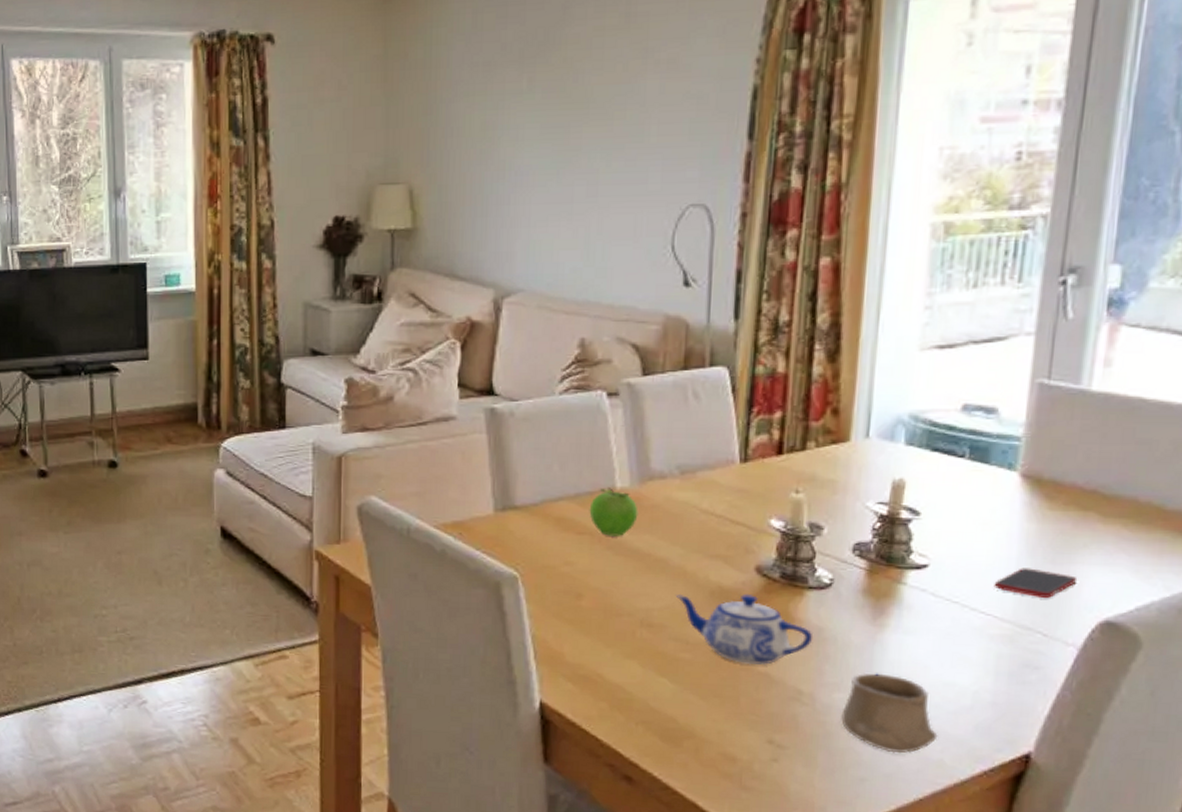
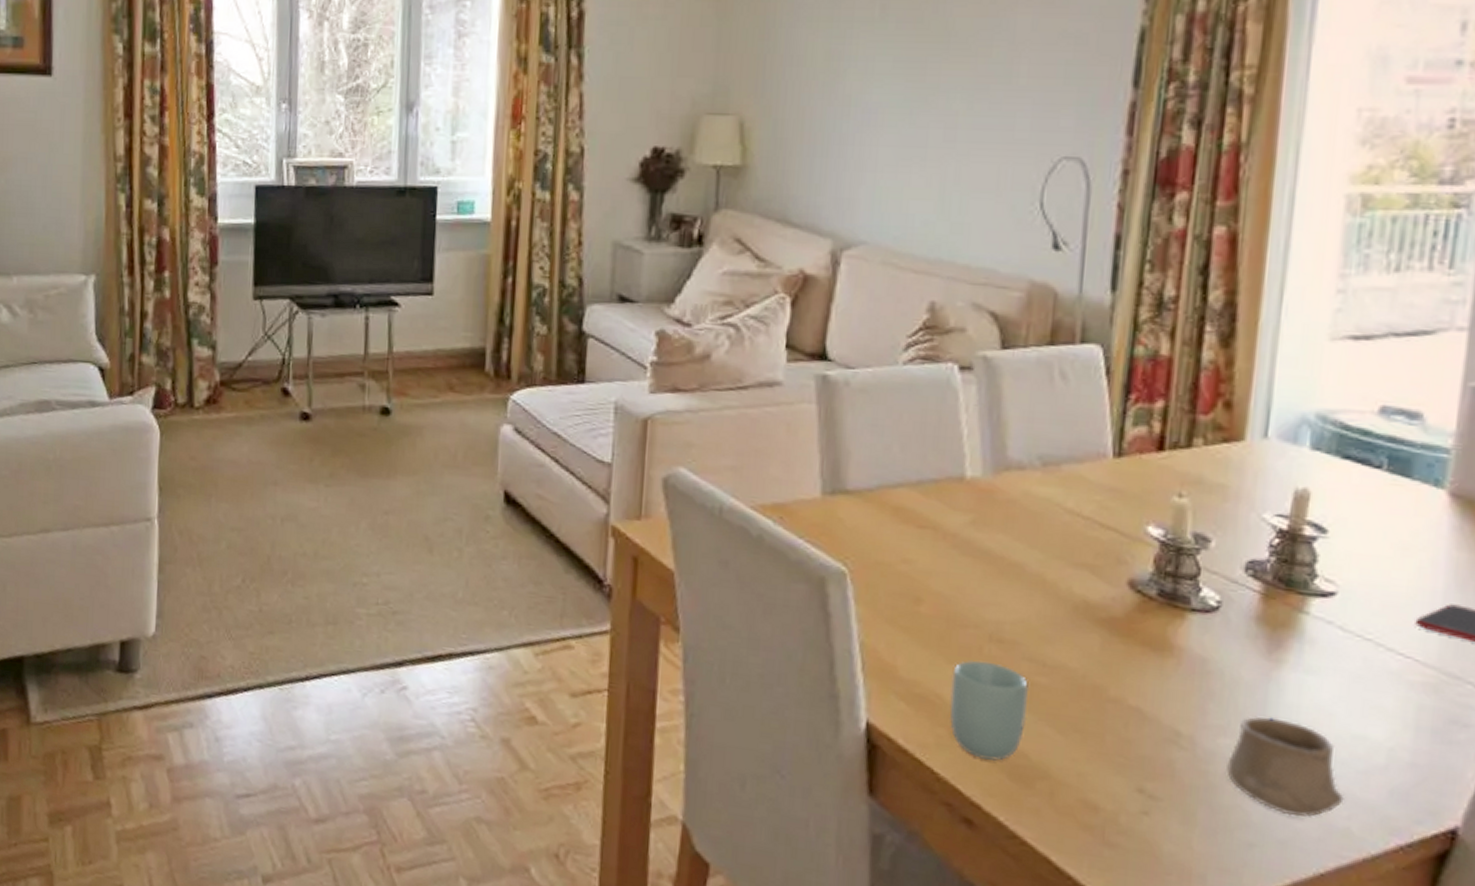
fruit: present [589,488,638,536] -> none [933,476,991,534]
cup: none [609,643,676,726] -> present [949,659,1030,761]
teapot: present [675,593,812,665] -> none [1031,606,1194,698]

